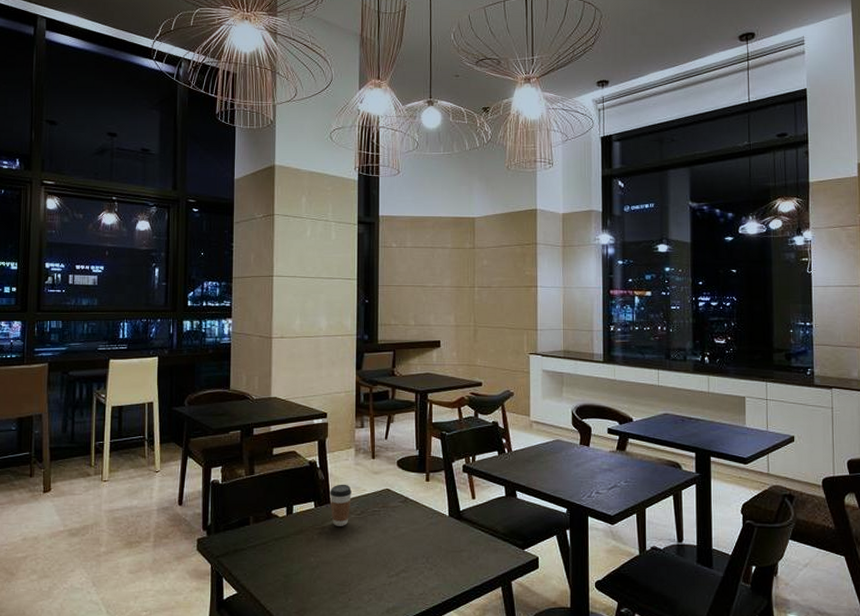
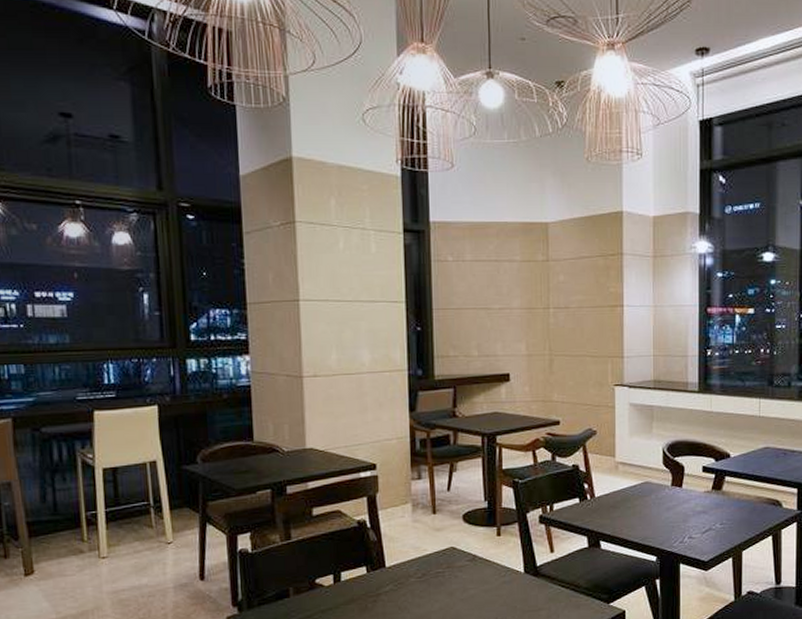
coffee cup: present [330,484,352,526] -> none [384,544,410,592]

